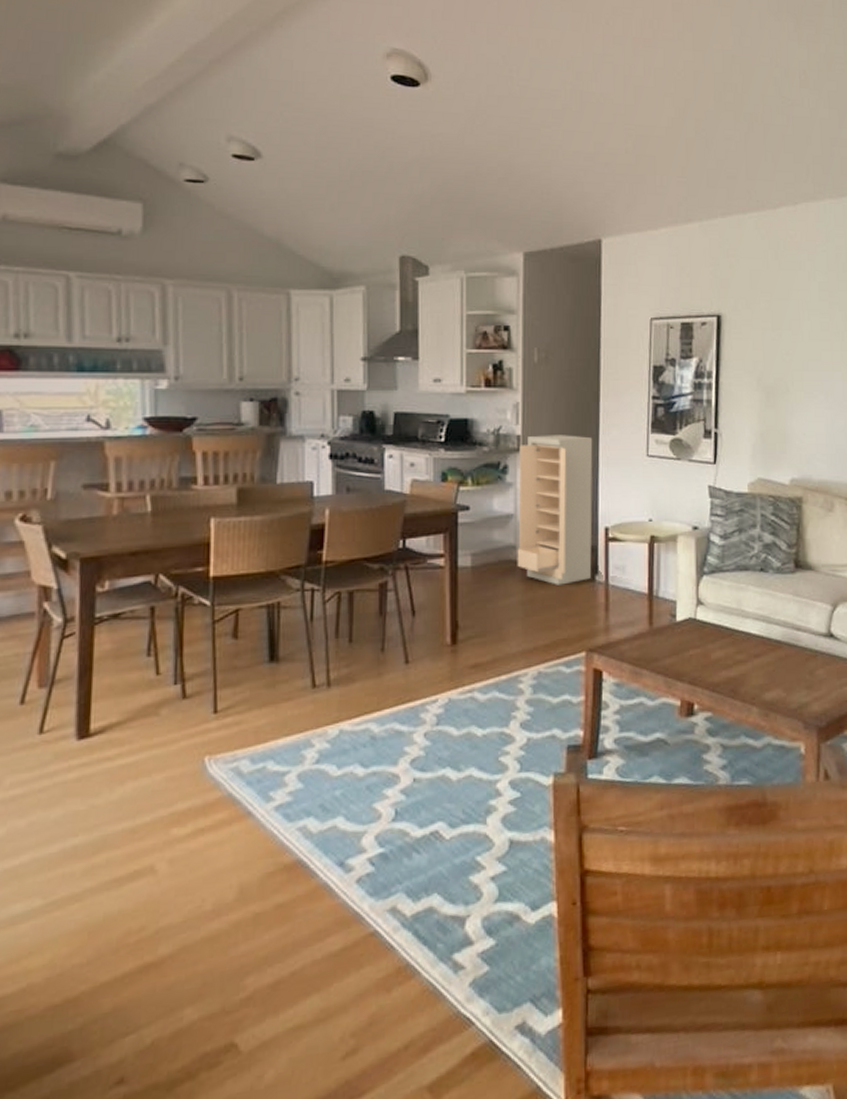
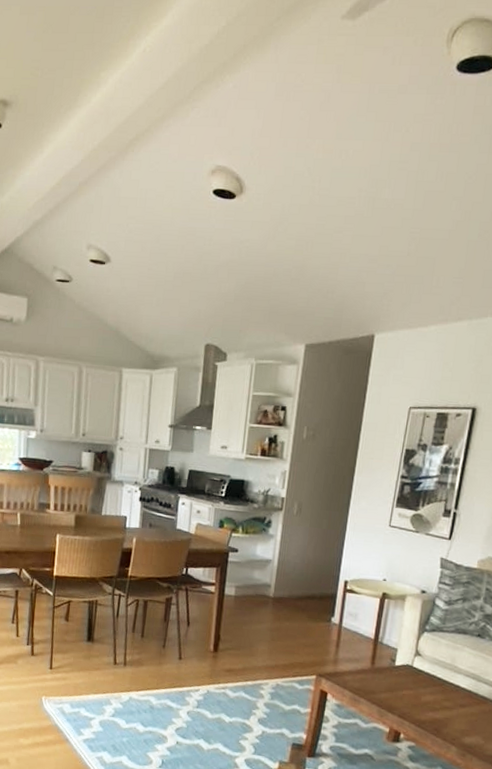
storage cabinet: present [517,435,593,585] -> none [270,499,344,621]

